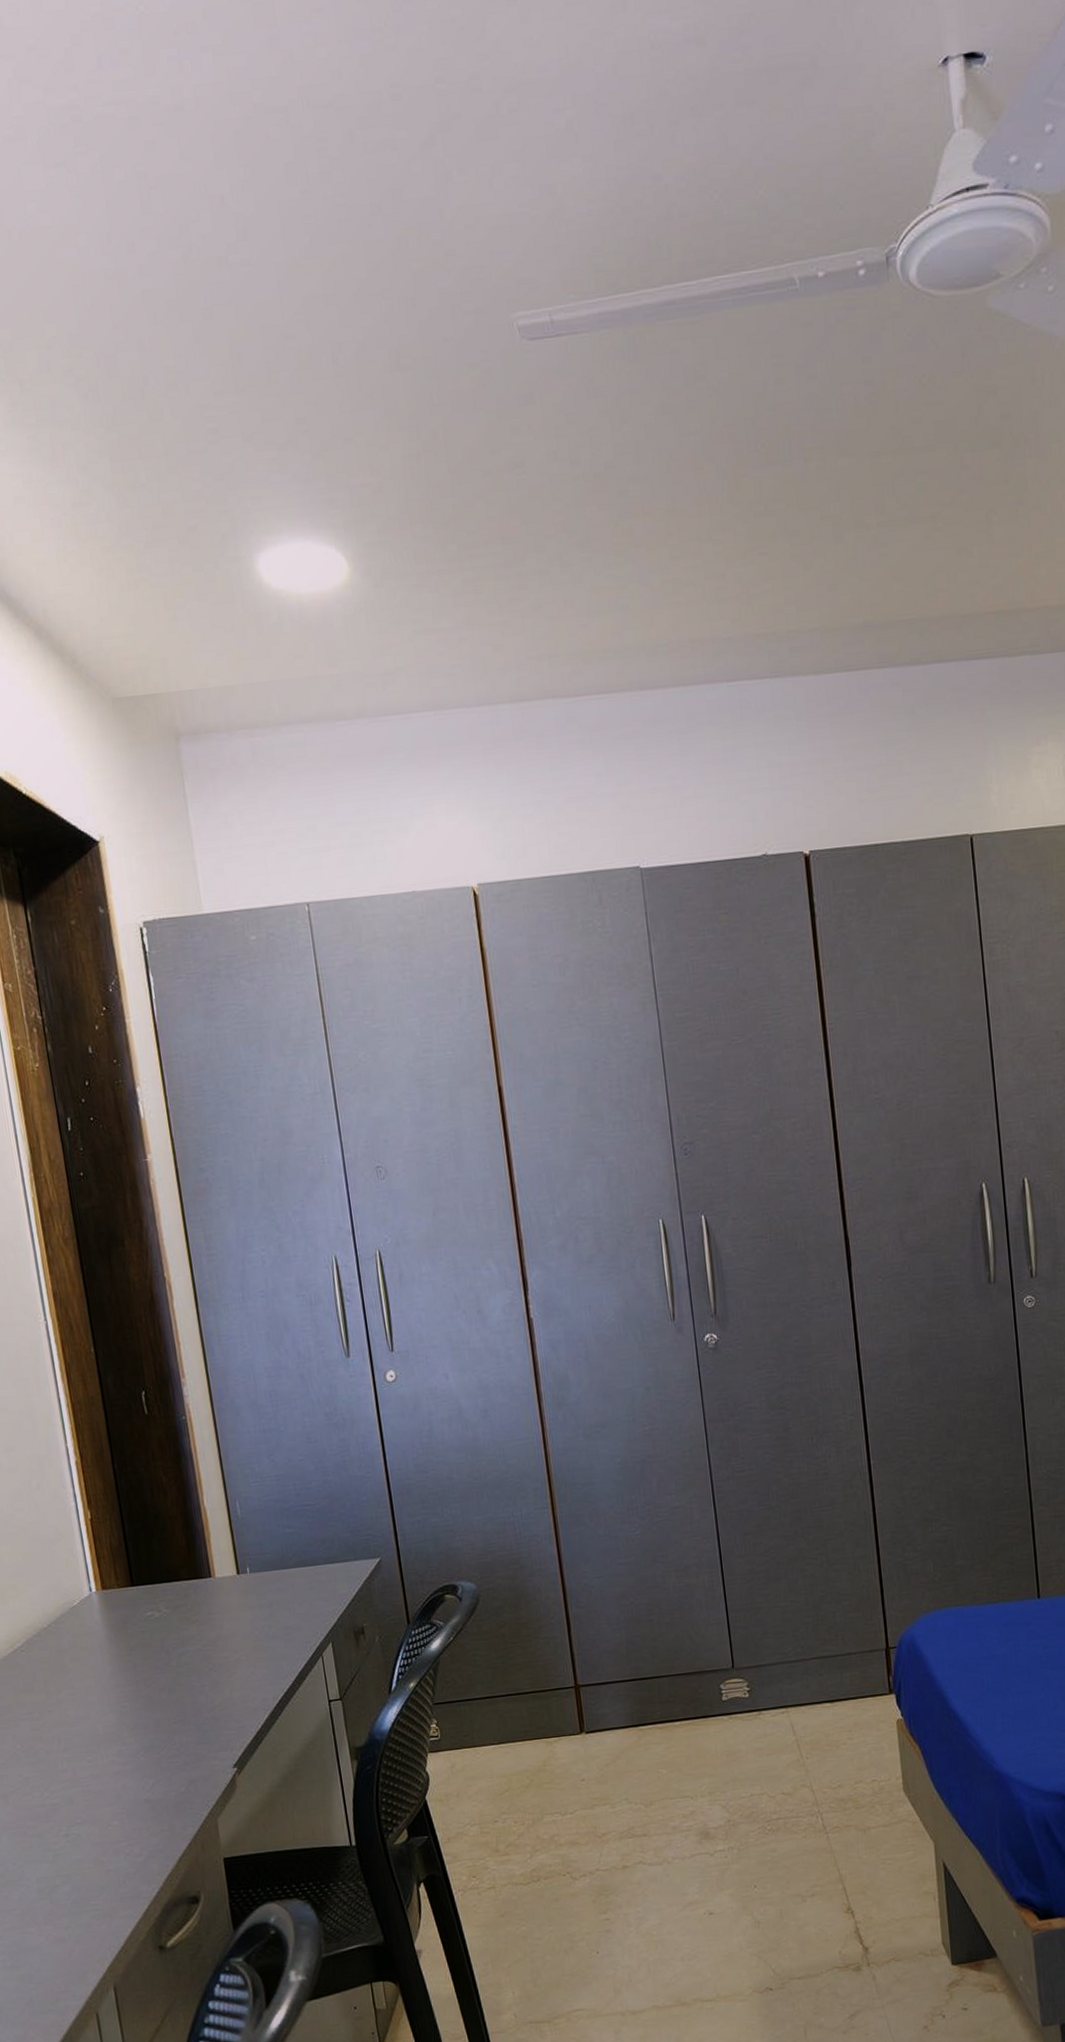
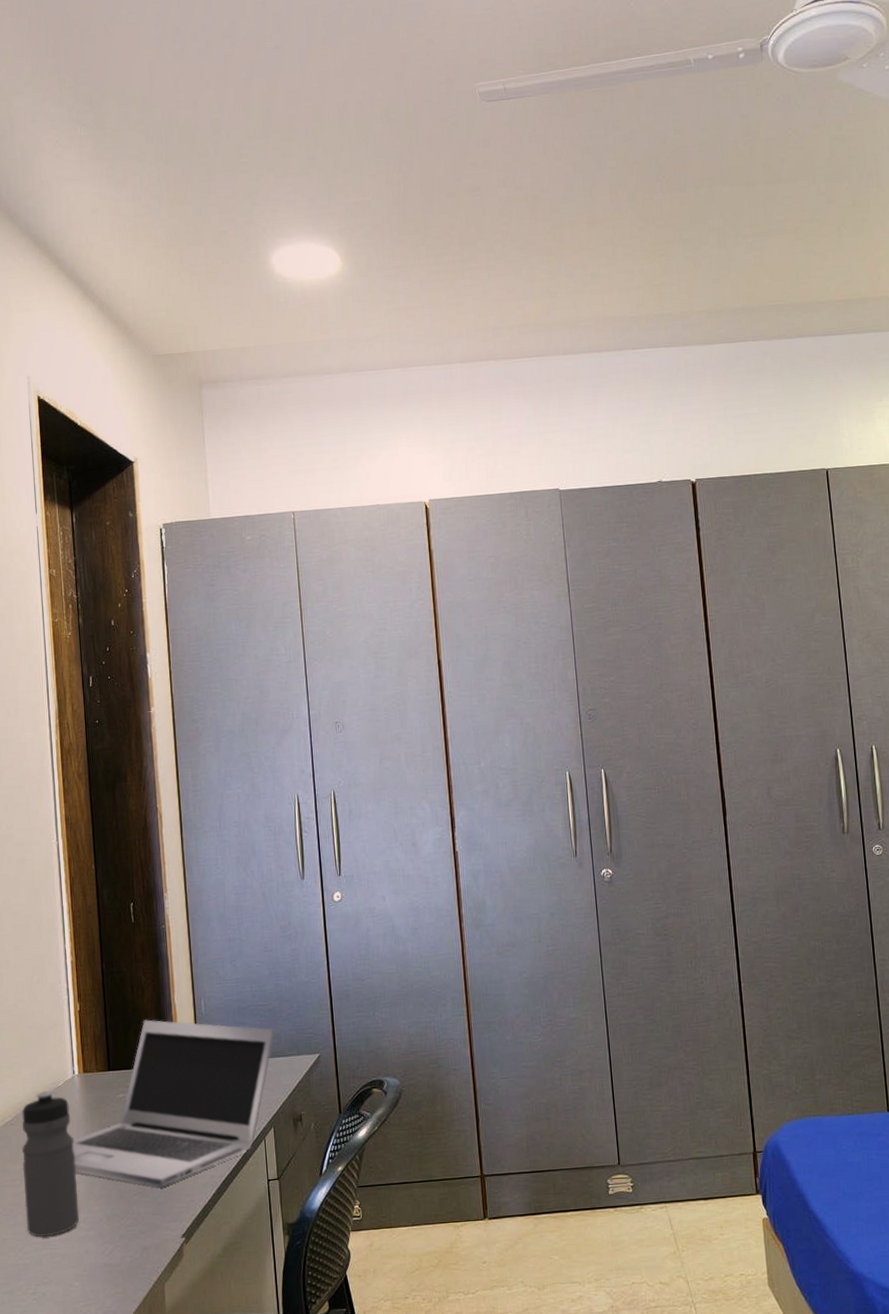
water bottle: none [33,1611,113,1774] -> present [22,1091,80,1237]
laptop: none [96,1526,326,1714] -> present [72,1019,275,1188]

